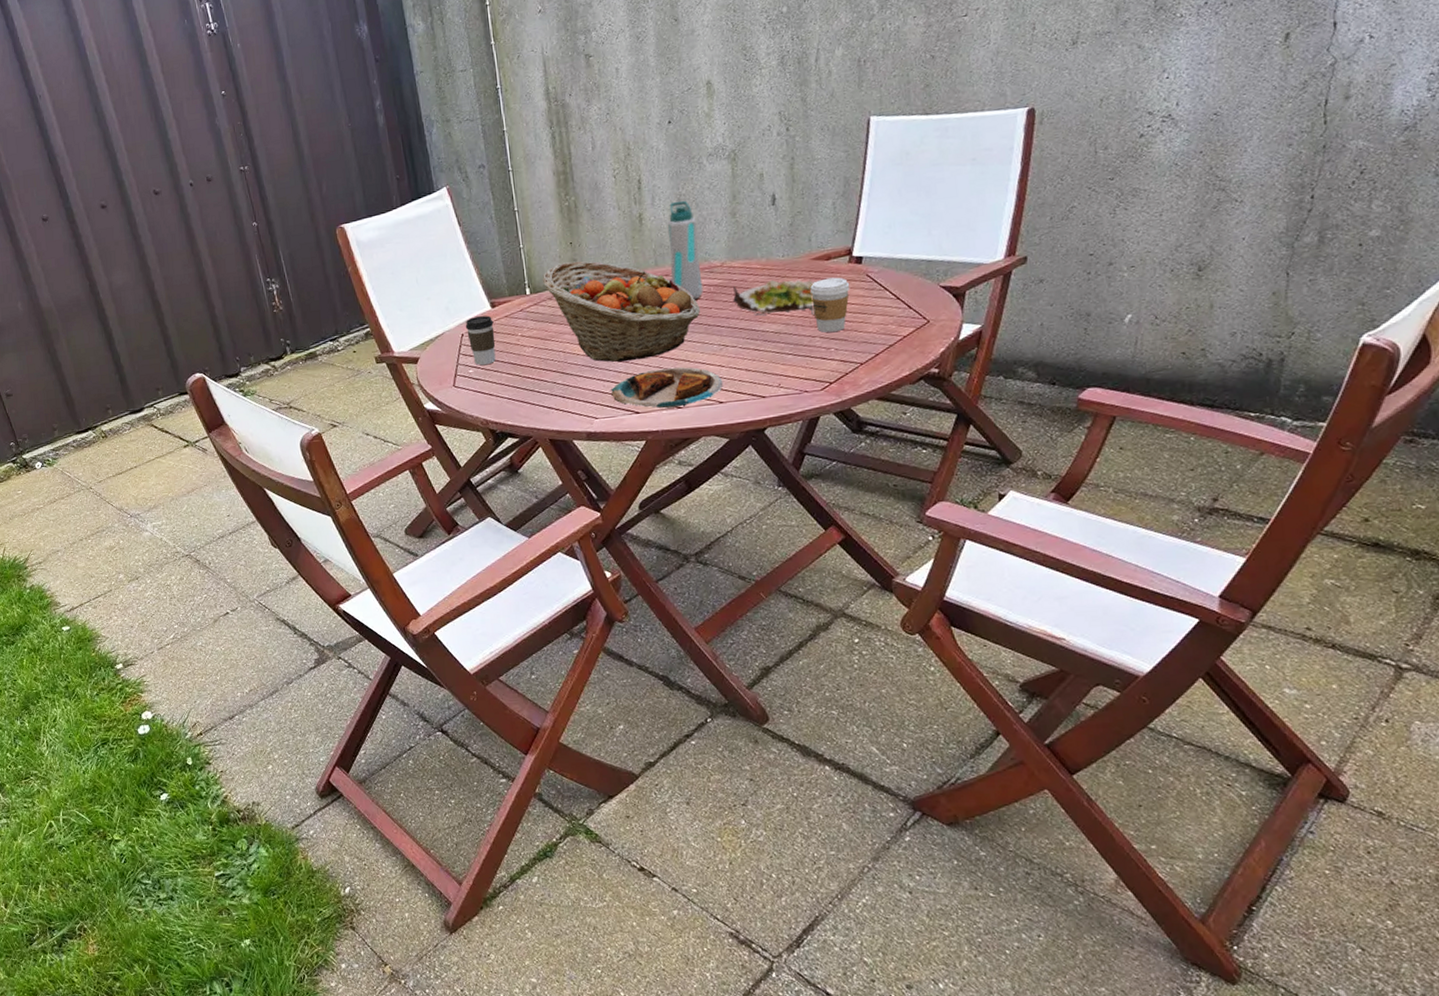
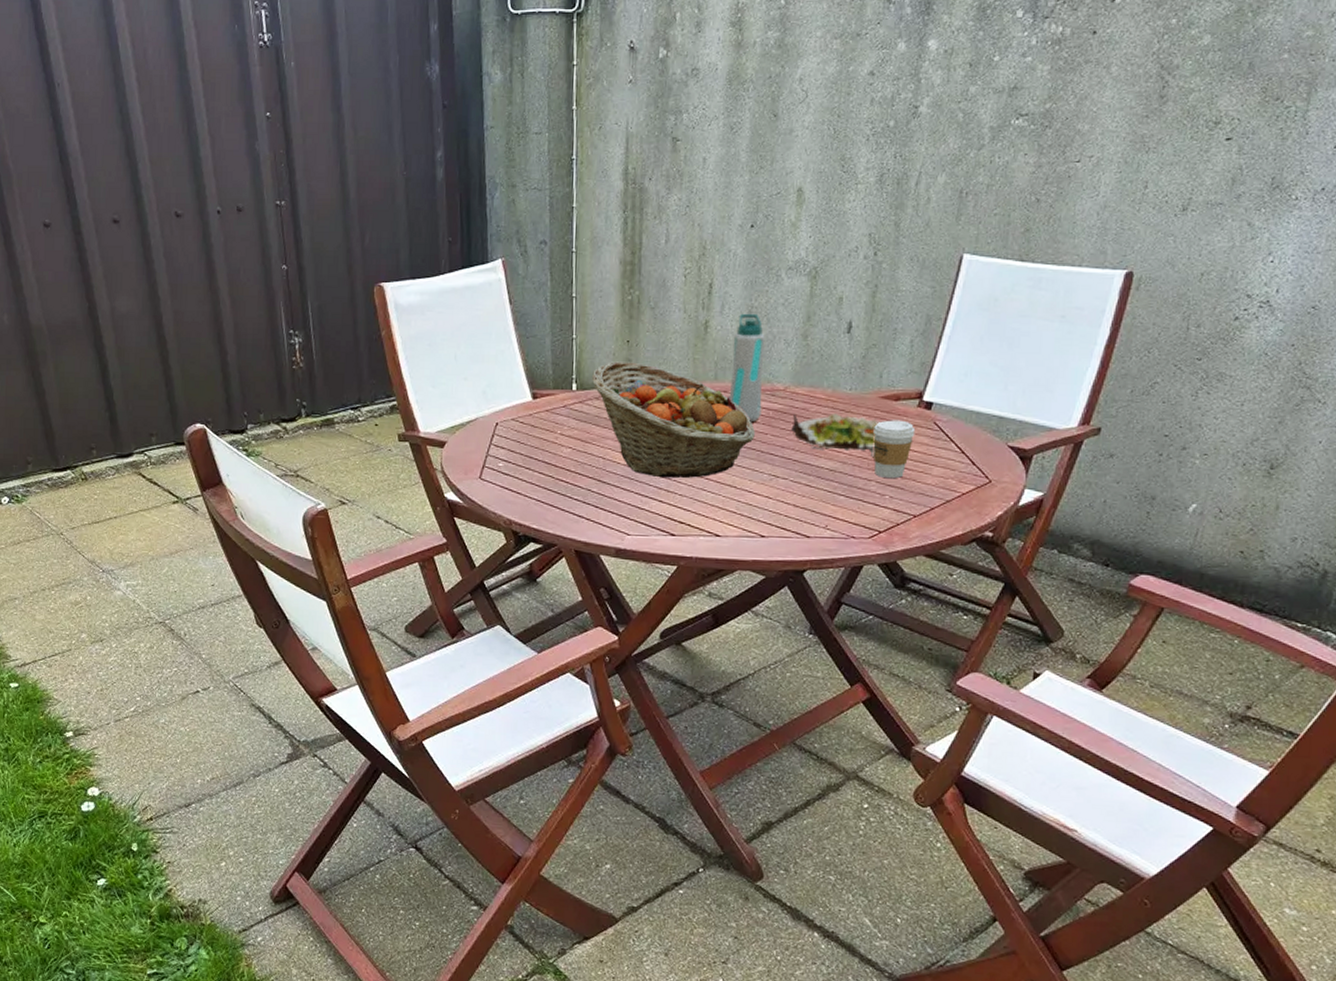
coffee cup: present [465,315,496,366] -> none [501,405,533,461]
plate: present [608,367,723,409] -> none [645,491,768,536]

